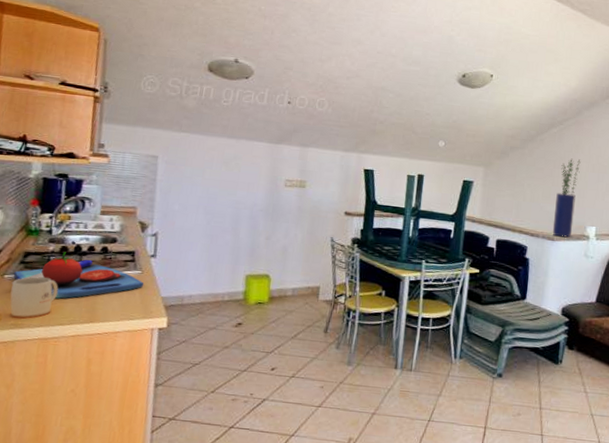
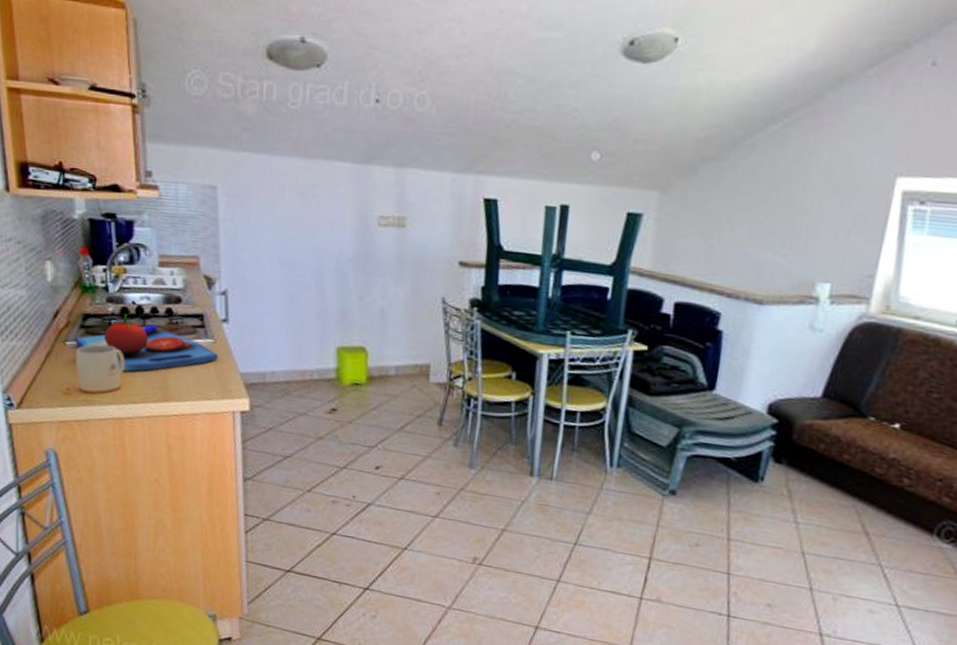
vase: present [552,158,581,238] -> none [760,173,815,300]

